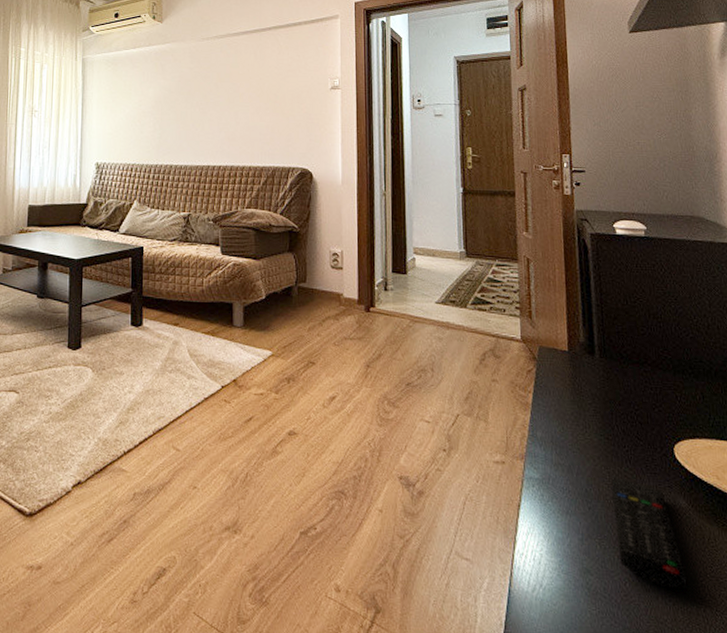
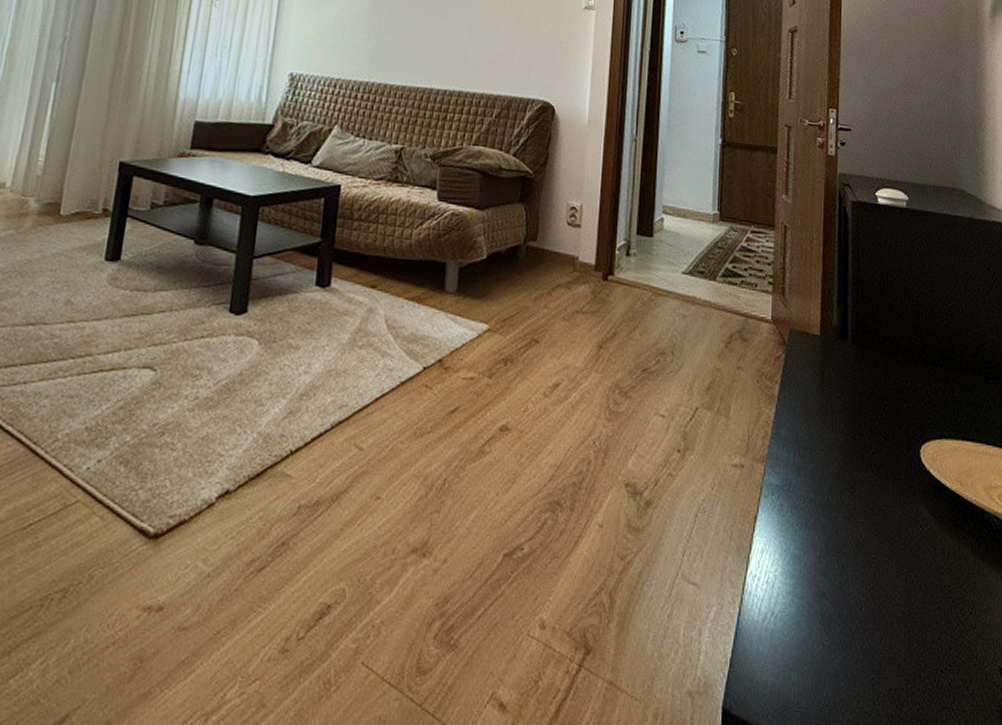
remote control: present [611,475,687,589] -> none [854,481,924,613]

